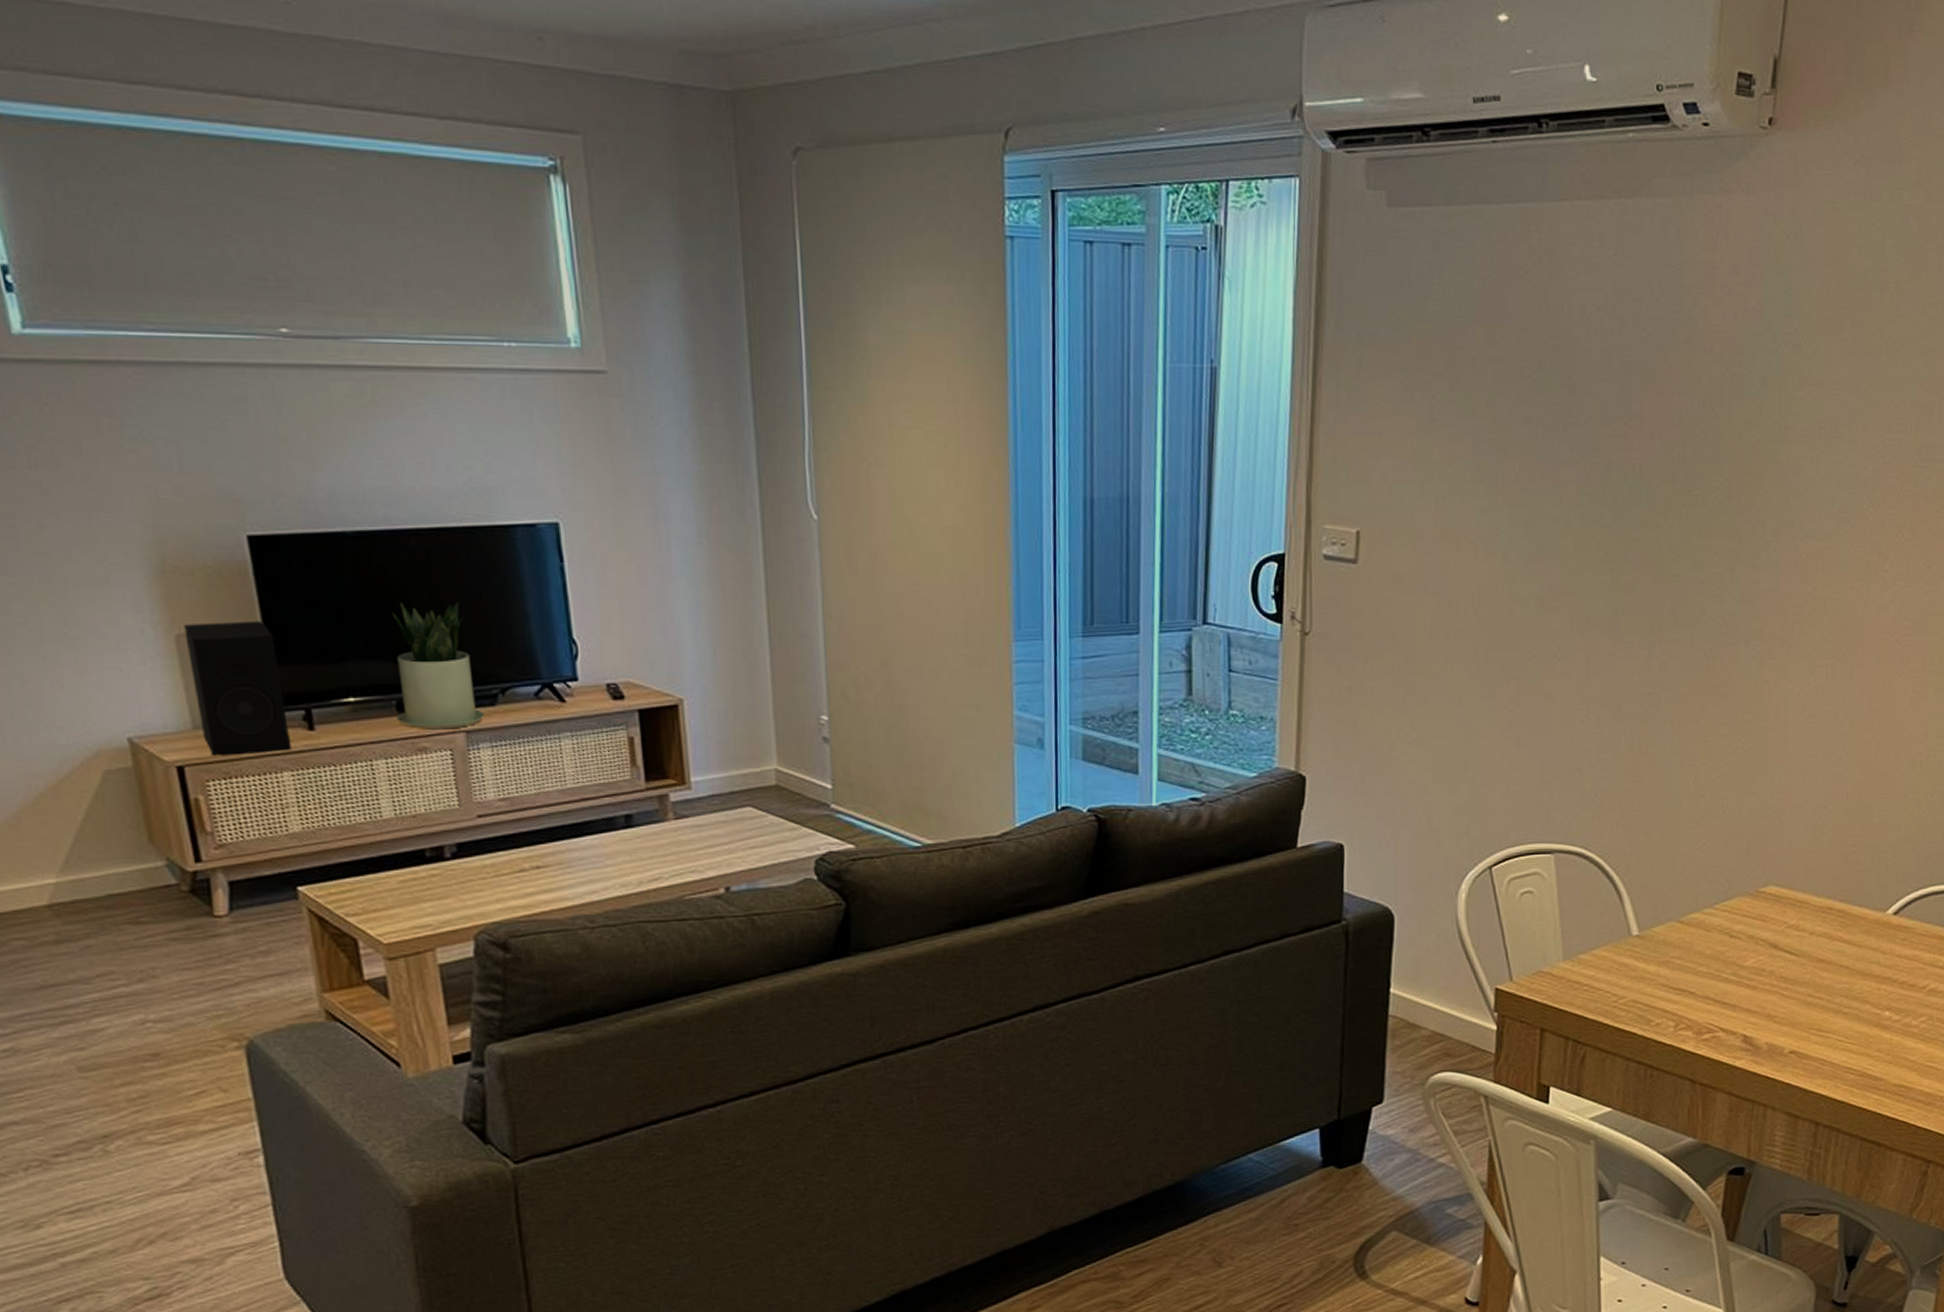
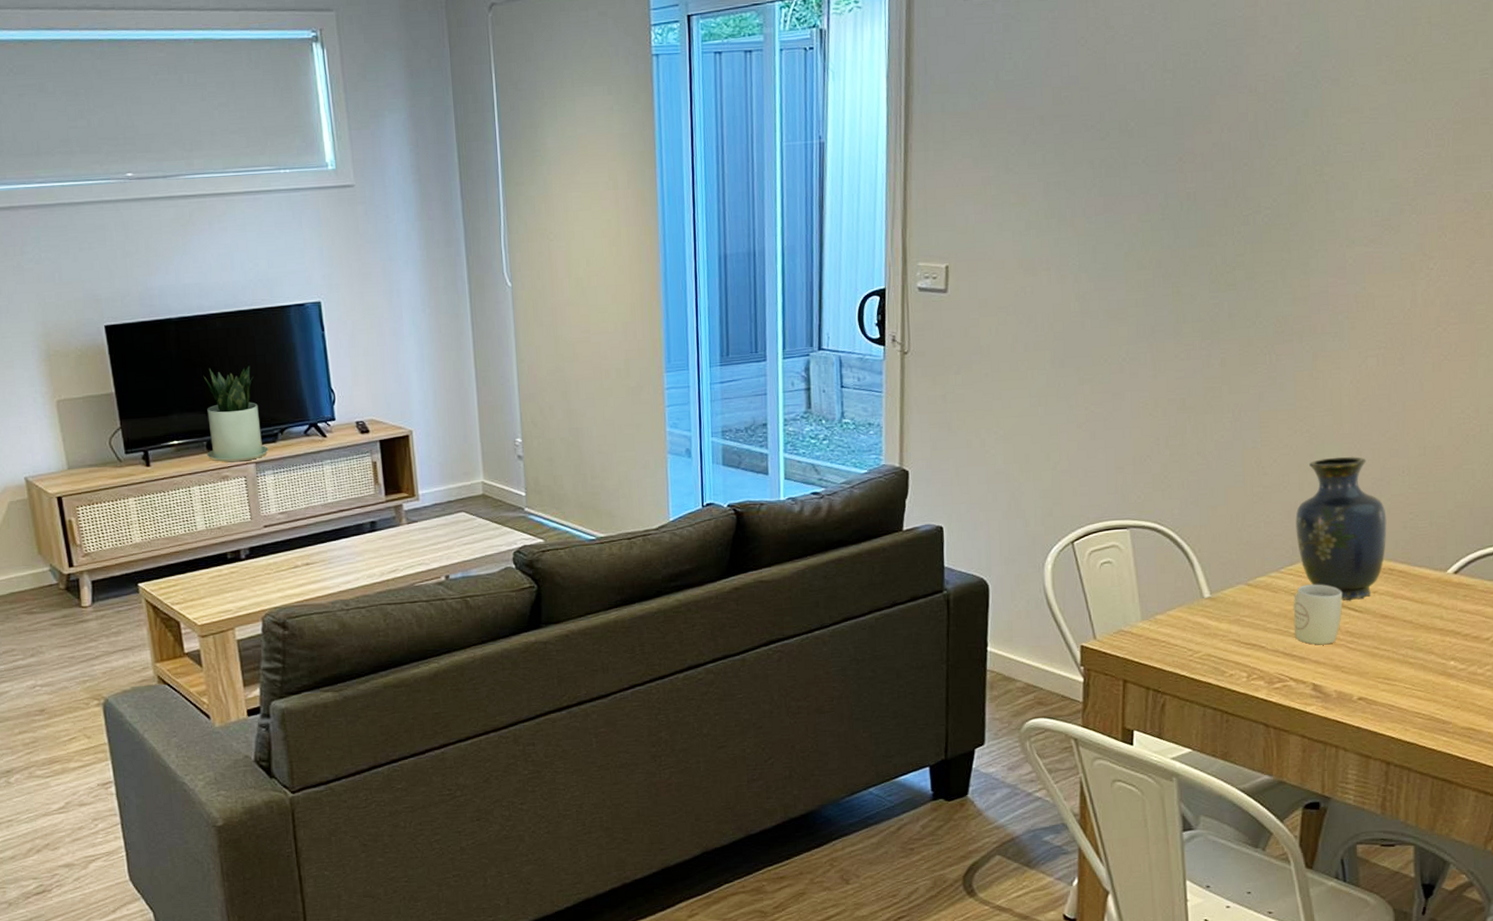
speaker: present [183,620,292,756] -> none [62,387,135,488]
mug: none [1726,923,1778,992] -> present [1293,584,1343,645]
vase: none [1733,779,1828,943] -> present [1295,456,1387,601]

